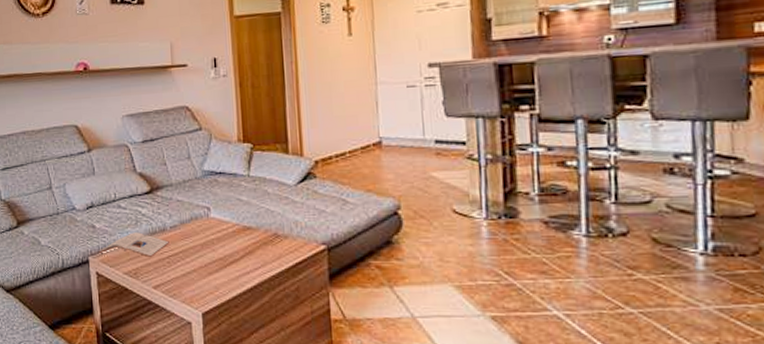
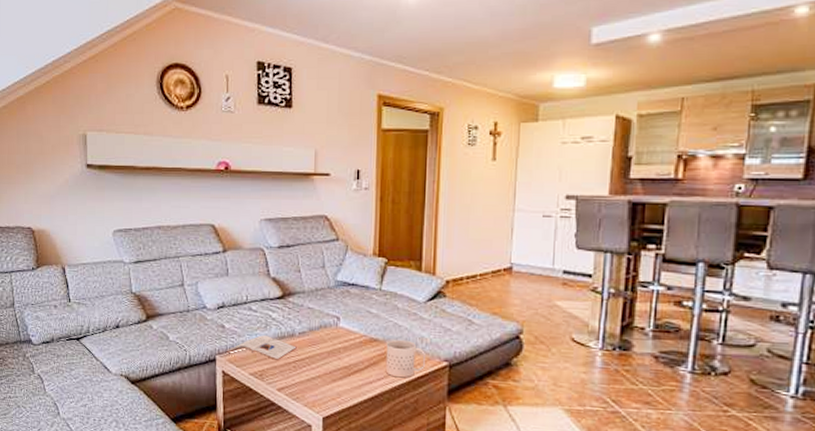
mug: none [260,225,302,265] -> present [385,339,425,378]

